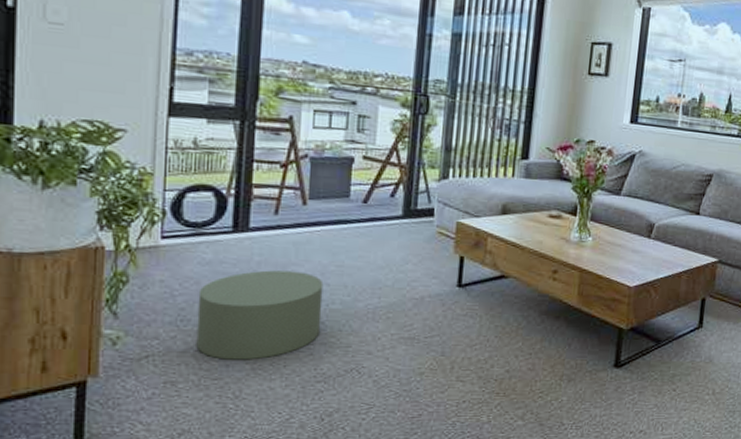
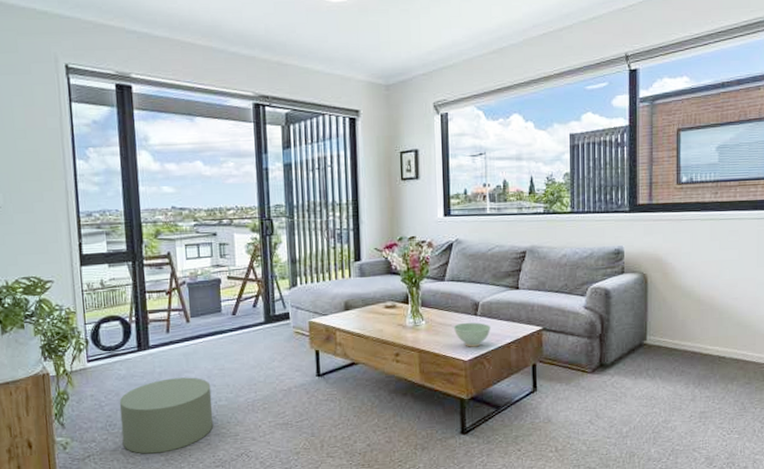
bowl: none [622,244,664,273] -> present [453,322,491,347]

